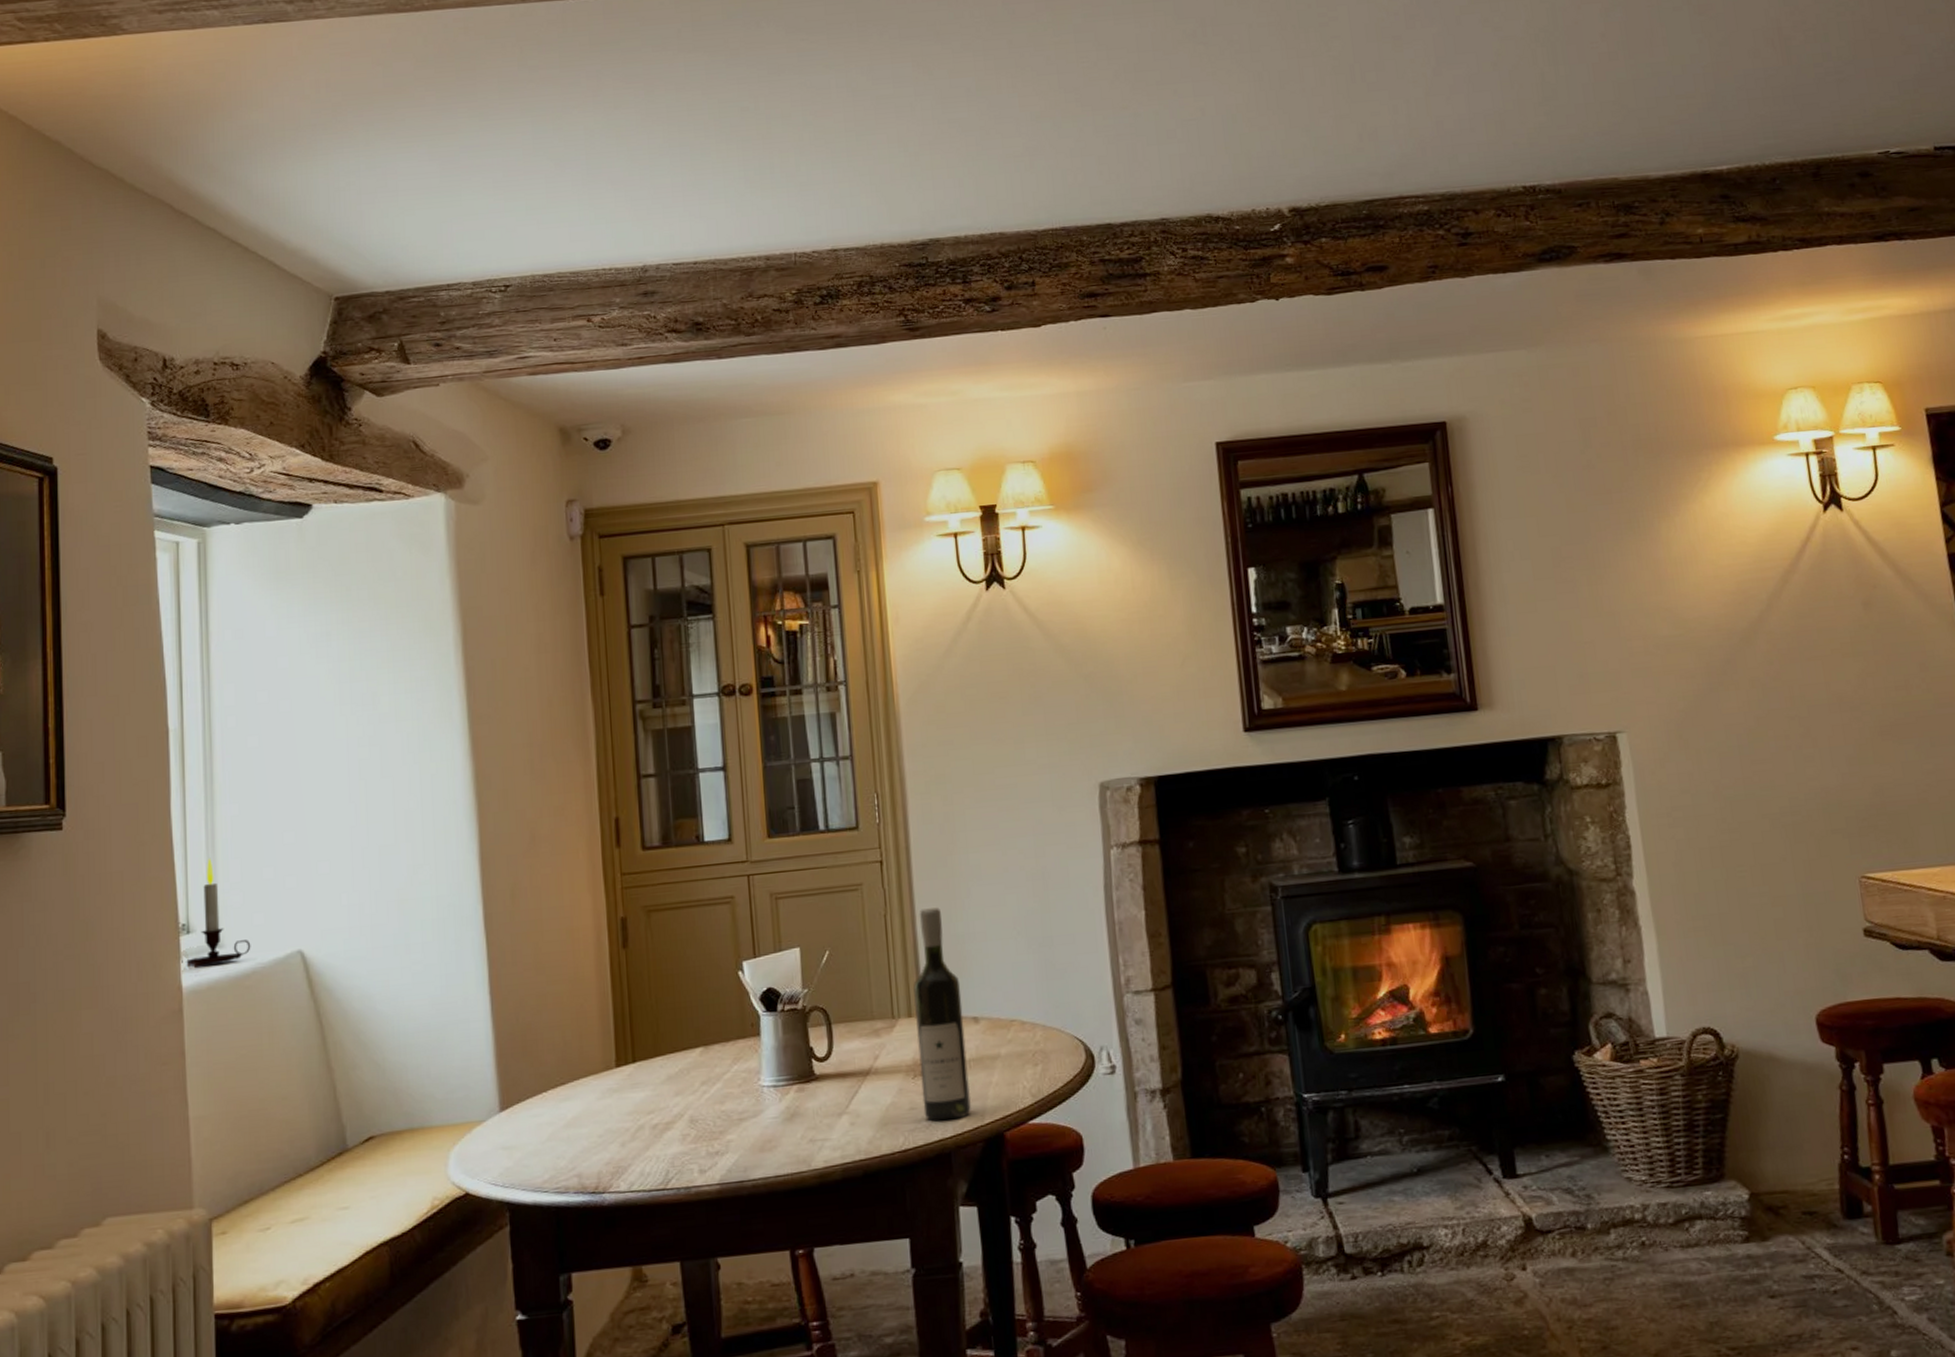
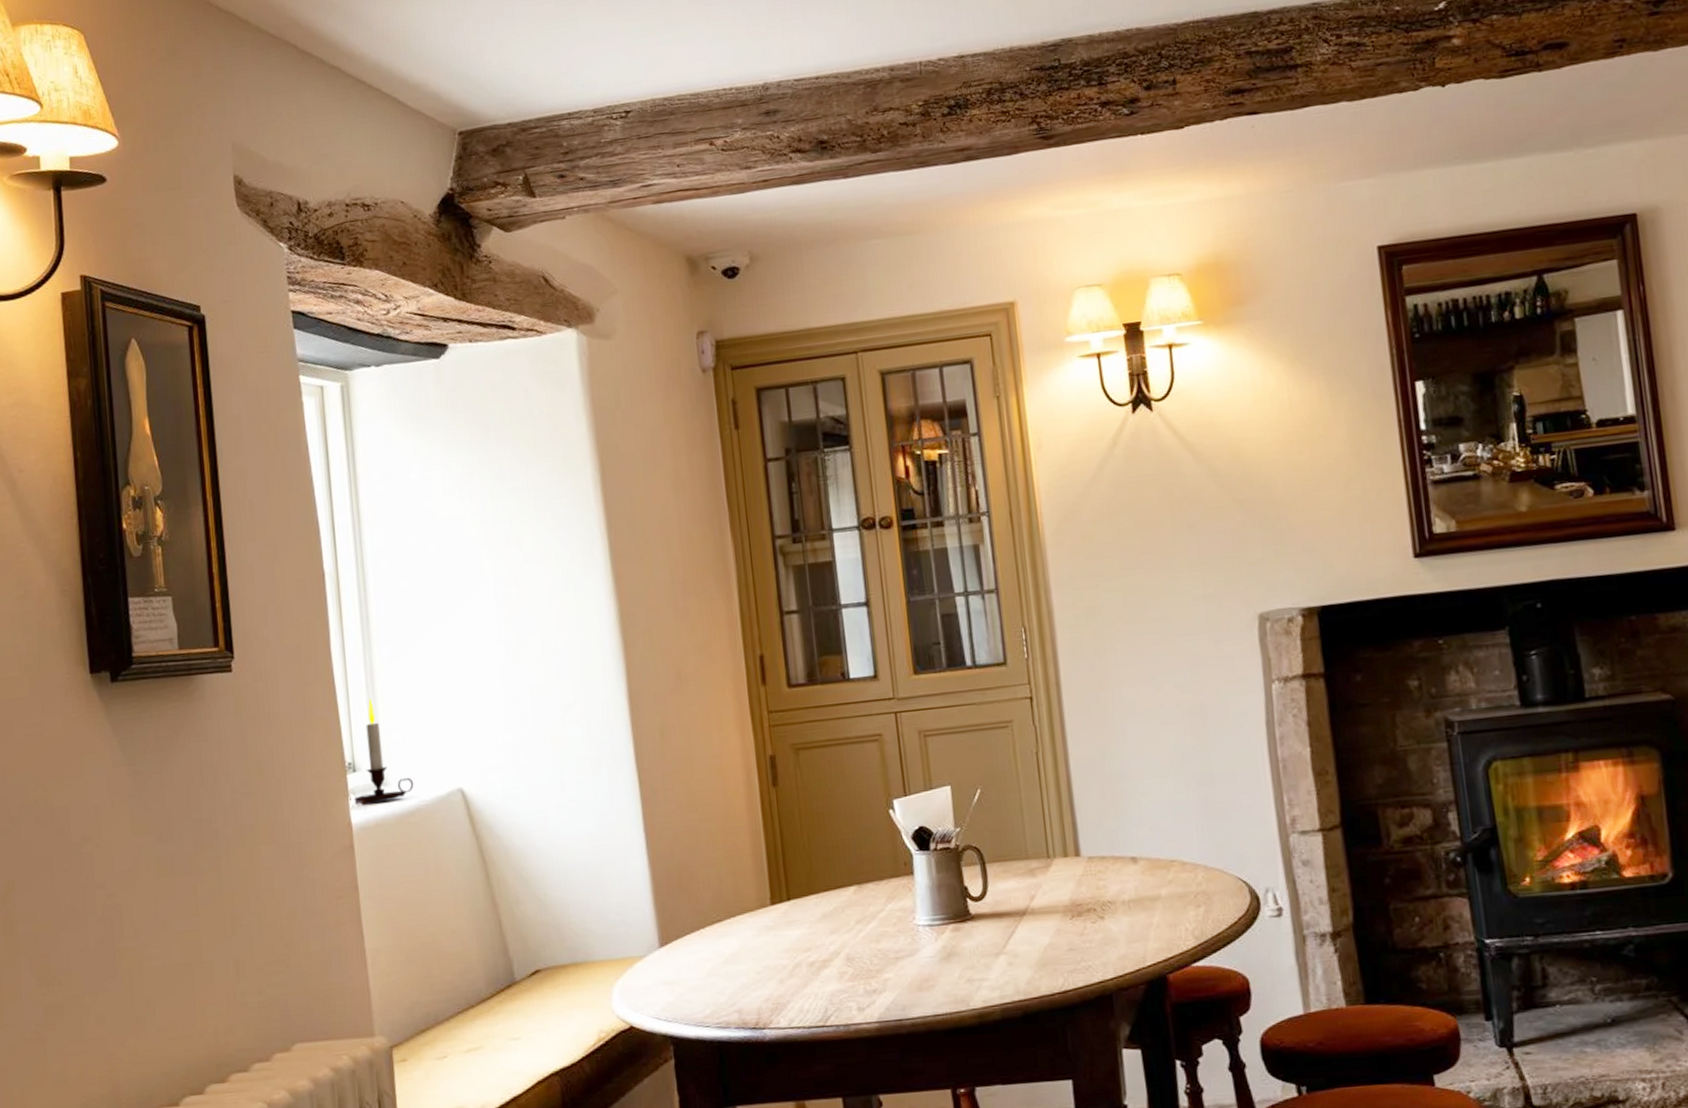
bottle: present [913,907,972,1121] -> none [1068,745,1133,962]

